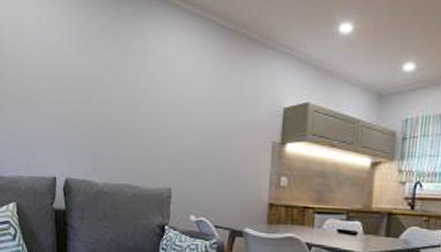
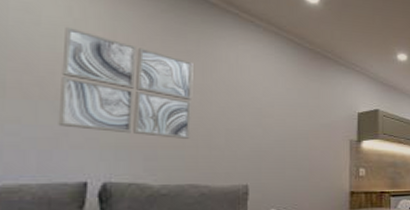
wall art: none [37,34,127,139] -> present [58,26,193,139]

